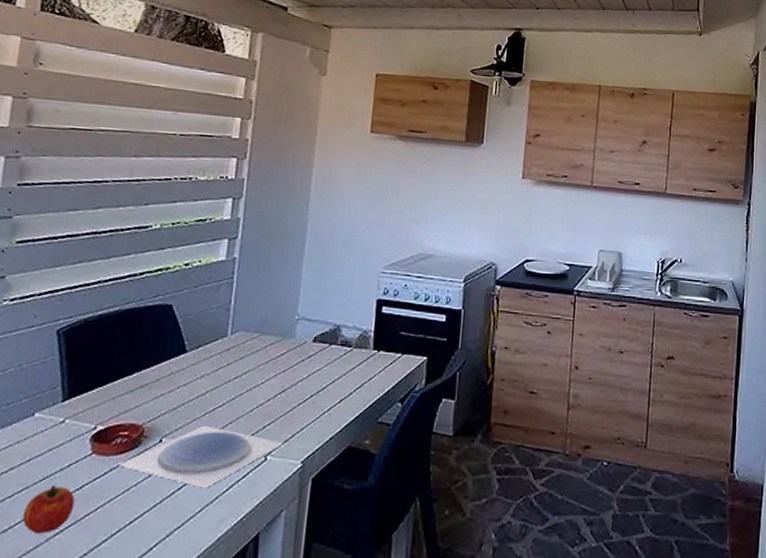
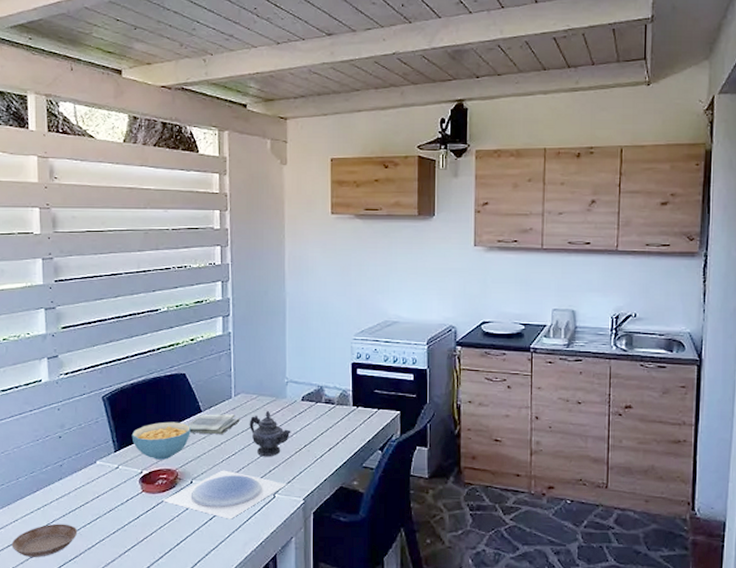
fruit: present [22,485,75,533] -> none [100,515,135,551]
cereal bowl: none [89,363,170,412] -> present [131,421,191,460]
dish towel: none [165,355,235,382] -> present [187,414,240,435]
teapot: none [244,352,296,410] -> present [249,410,291,457]

